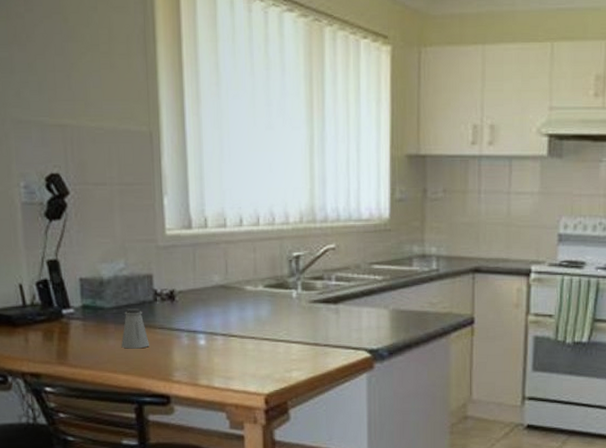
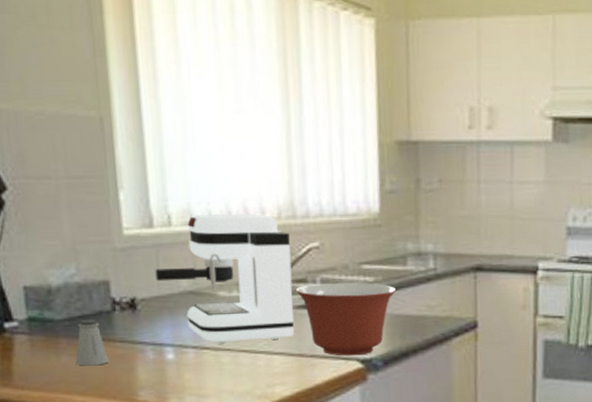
coffee maker: none [192,217,311,332] -> present [155,213,295,344]
mixing bowl: none [313,280,403,346] -> present [295,282,397,356]

